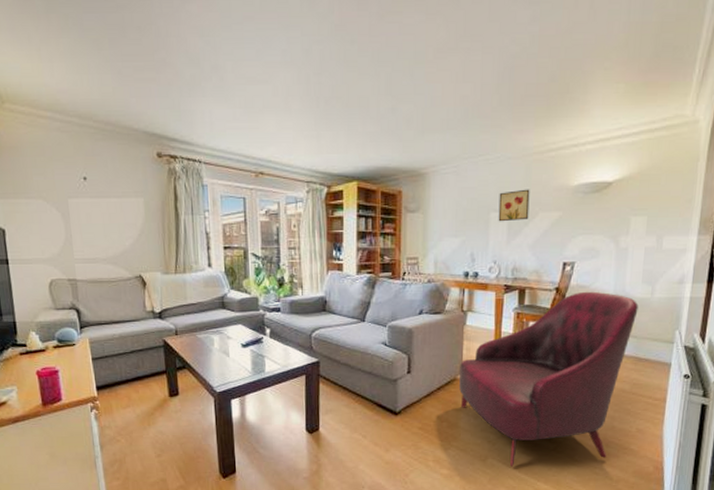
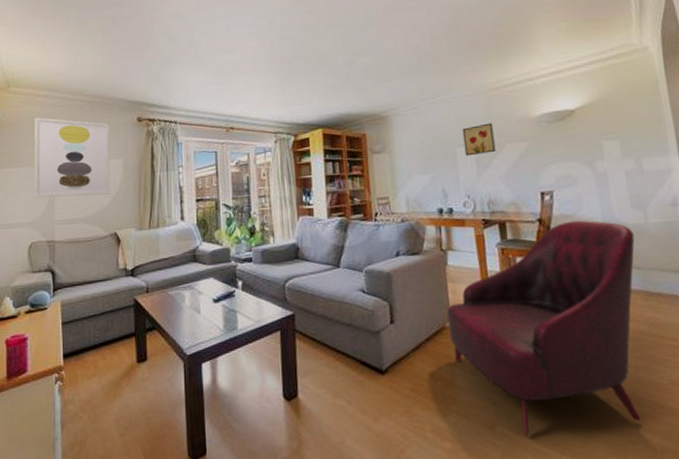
wall art: none [38,143,132,236] -> present [34,117,110,198]

